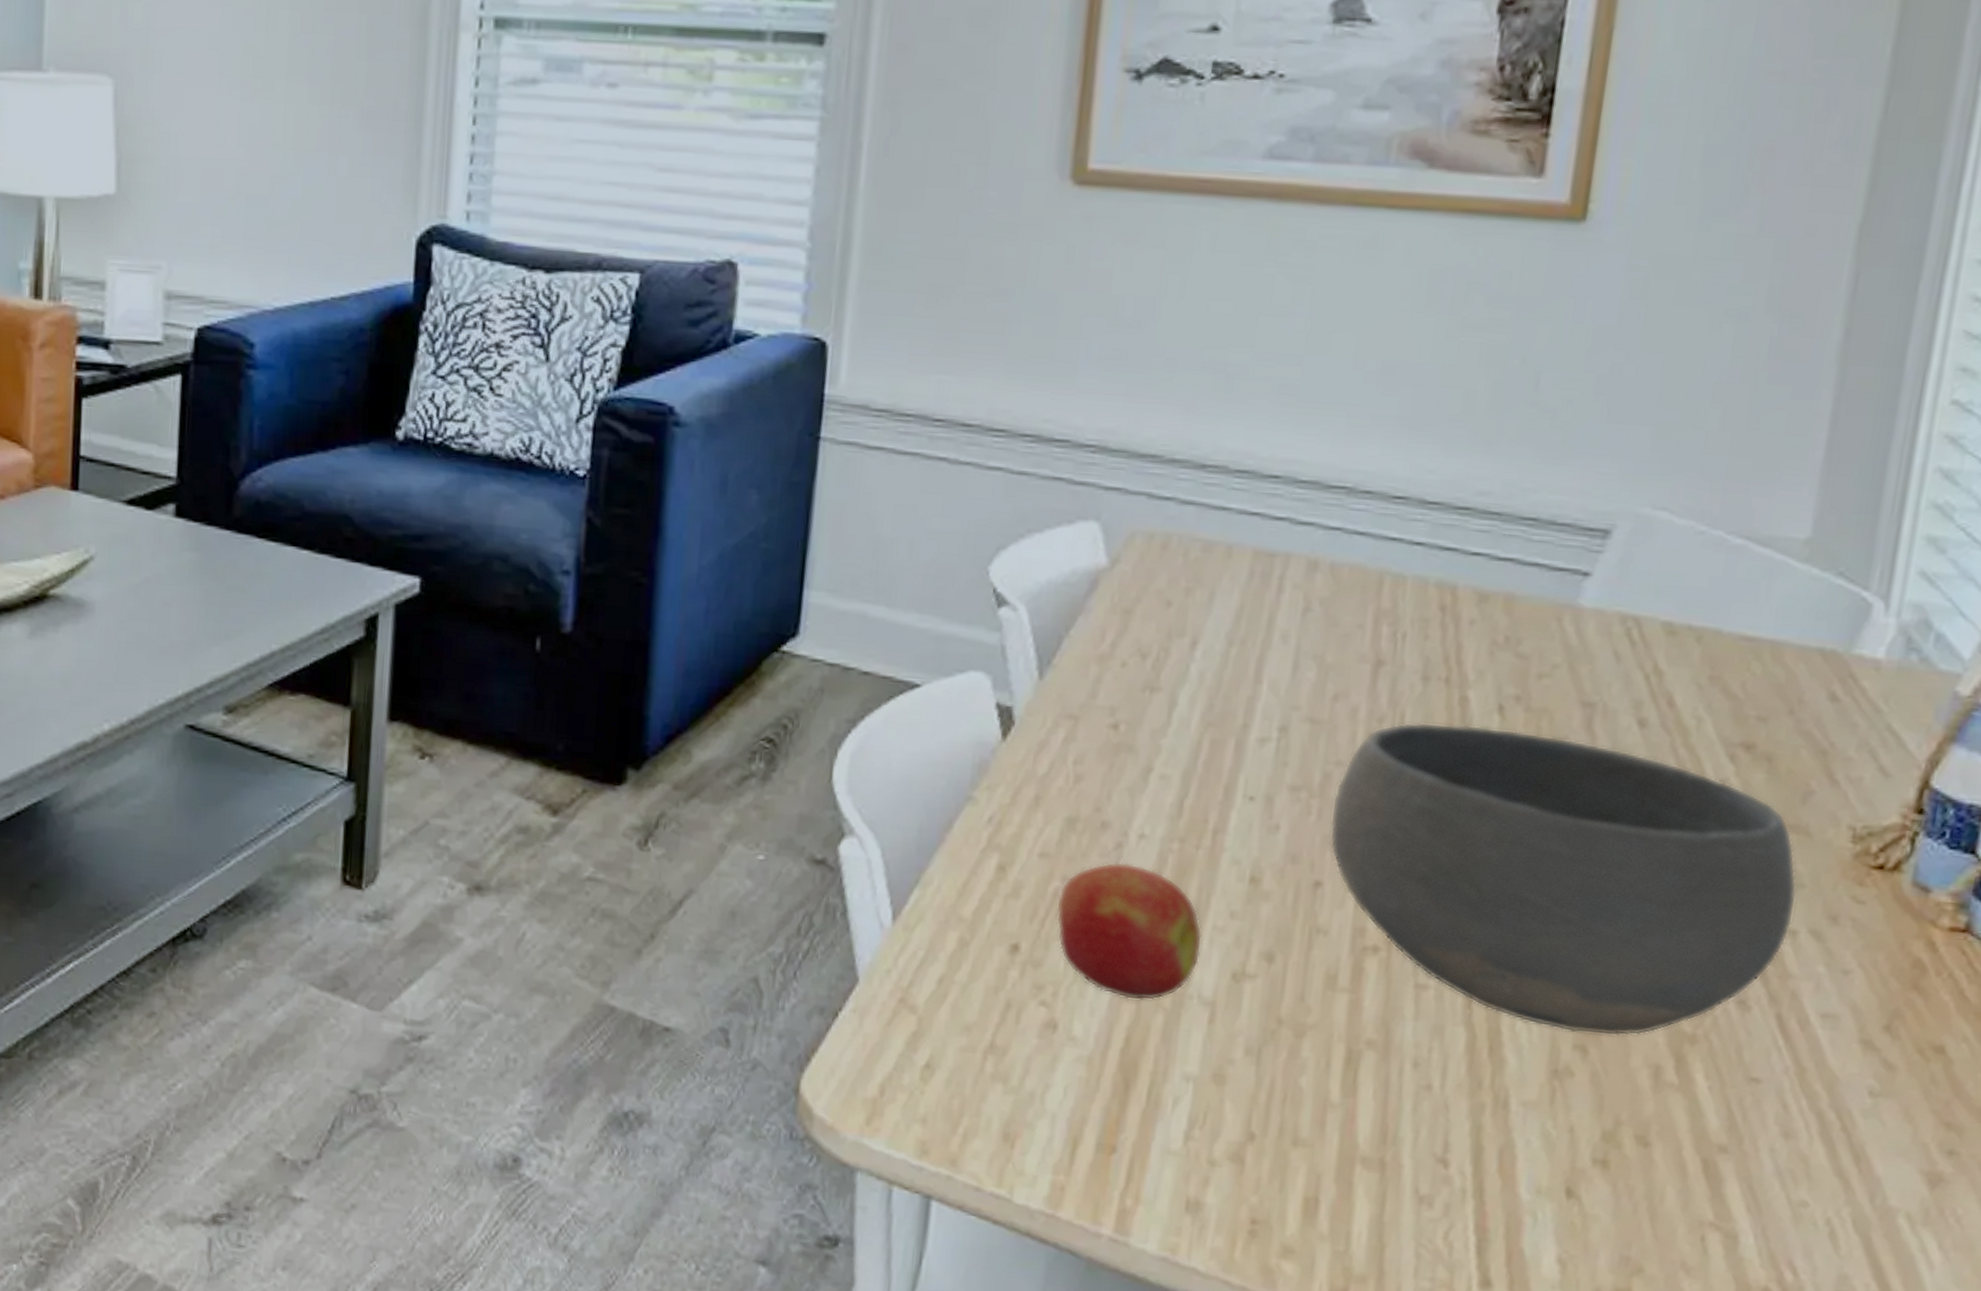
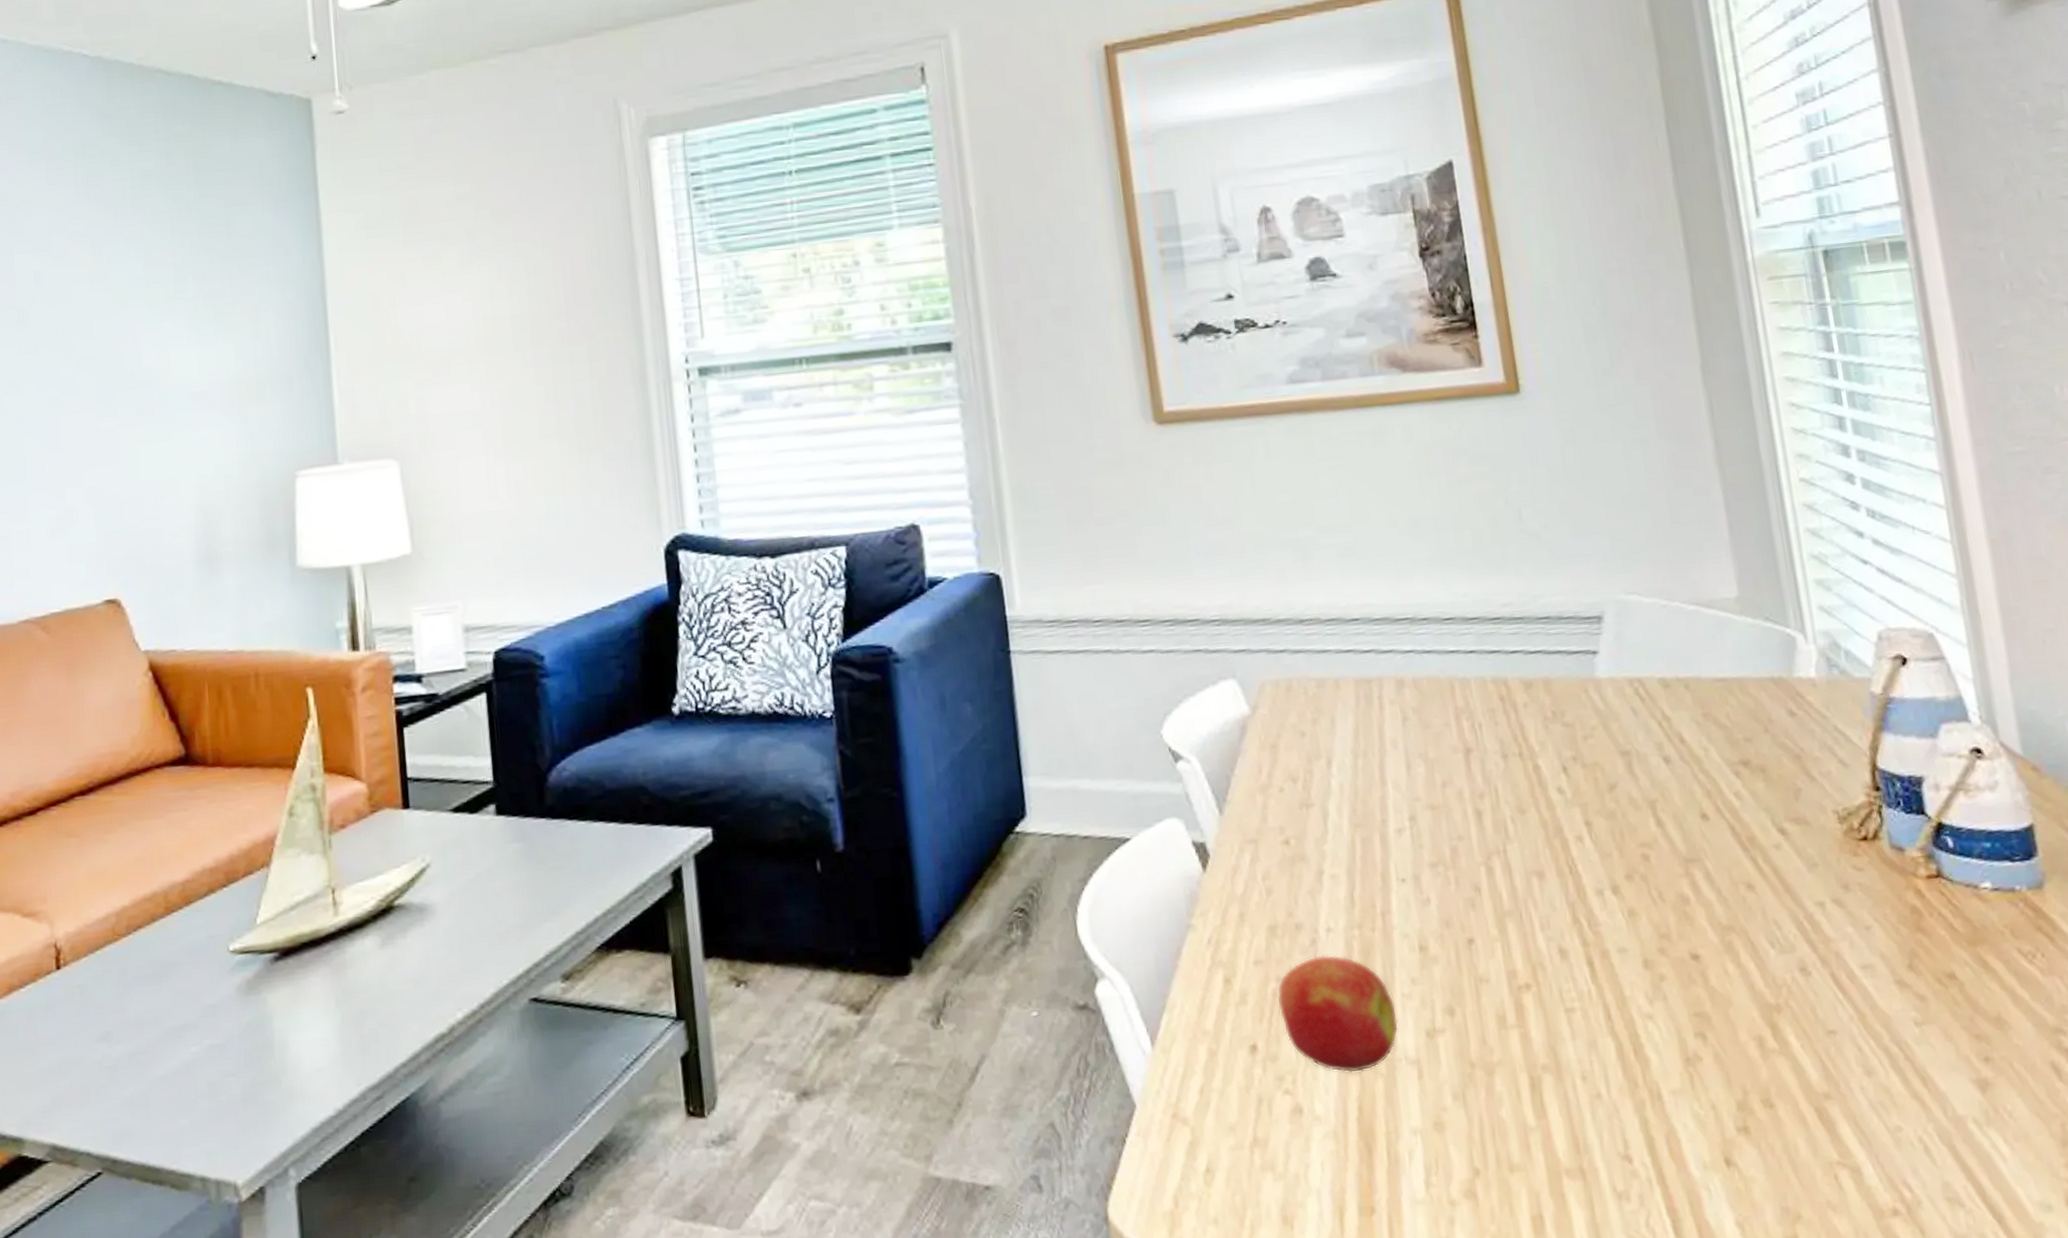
bowl: present [1329,722,1797,1037] -> none [1463,783,1819,1024]

